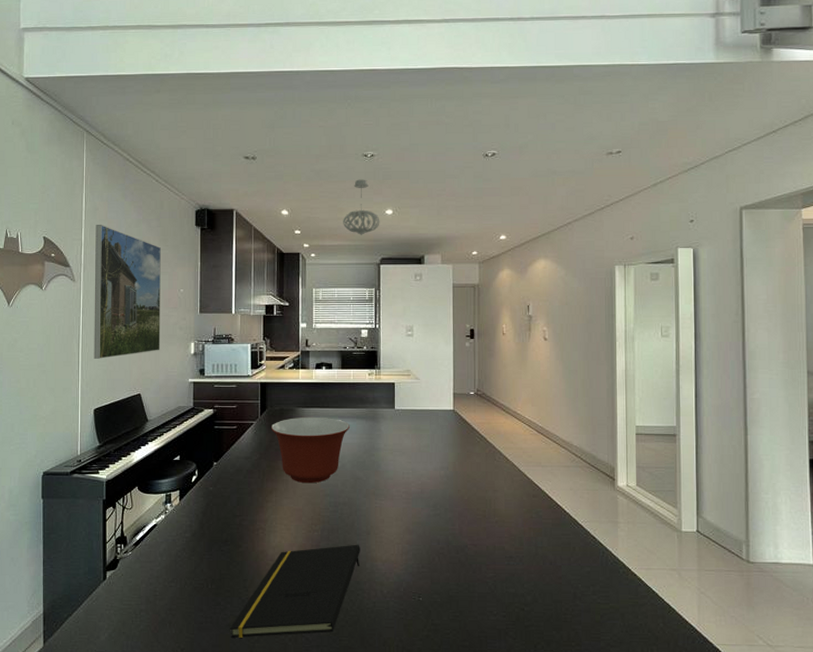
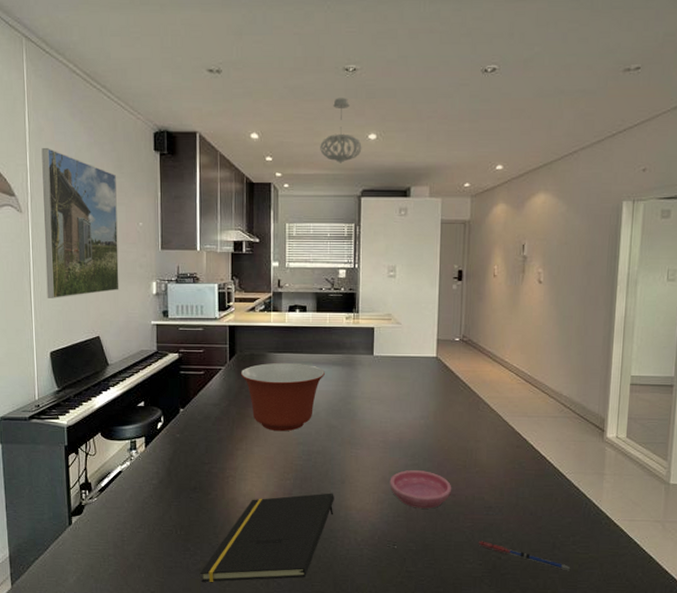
saucer: none [413,521,473,559] -> present [389,470,452,509]
pen: none [501,591,592,622] -> present [478,541,570,571]

